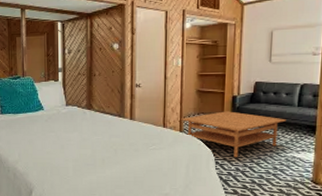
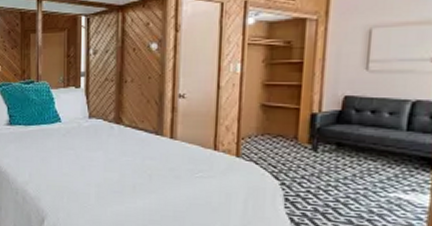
coffee table: present [181,111,286,158] -> none [238,133,389,195]

